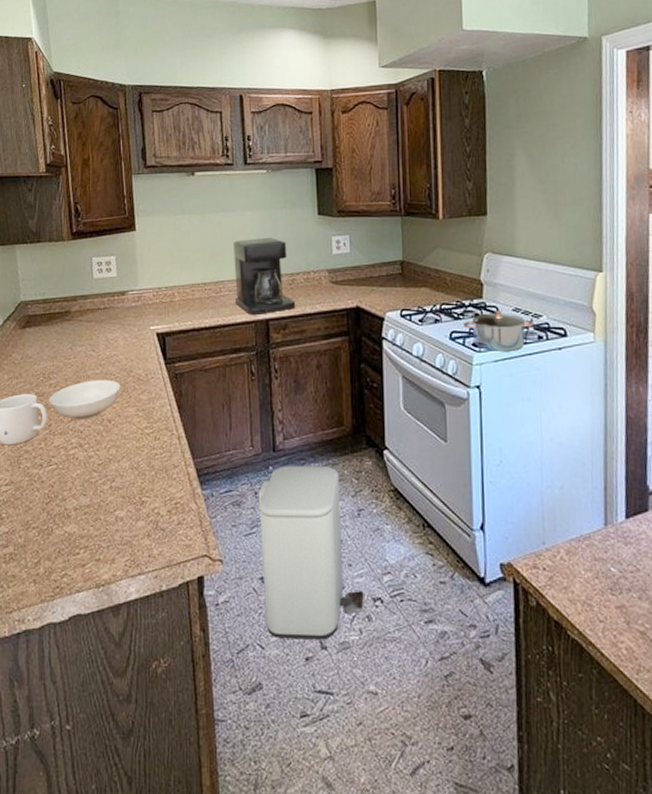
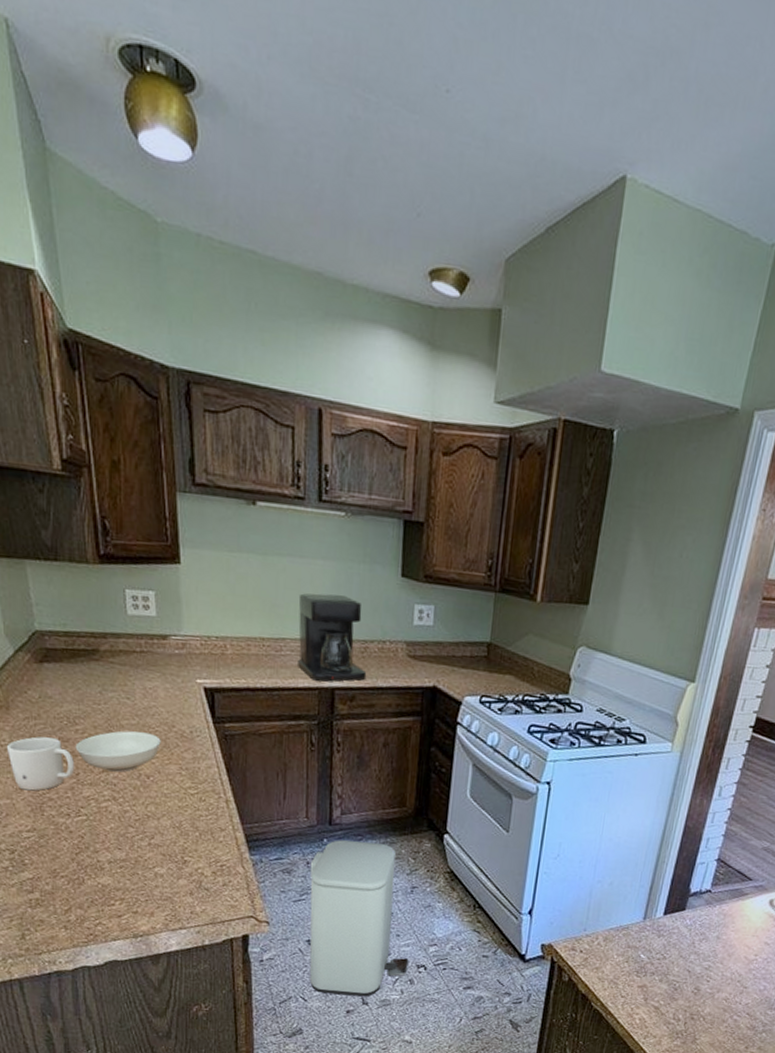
cooking pot: present [463,310,535,351] -> none [544,708,616,752]

